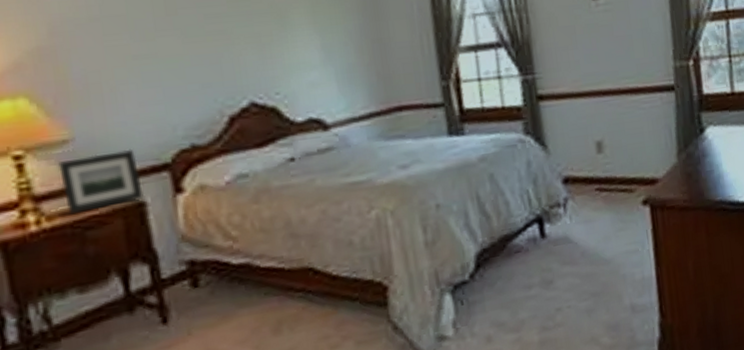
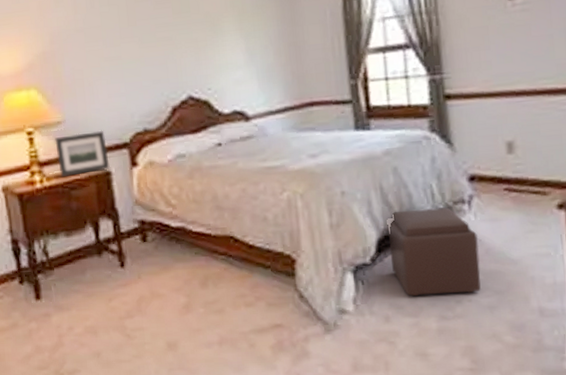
ottoman: none [486,212,579,311] -> present [387,207,481,297]

